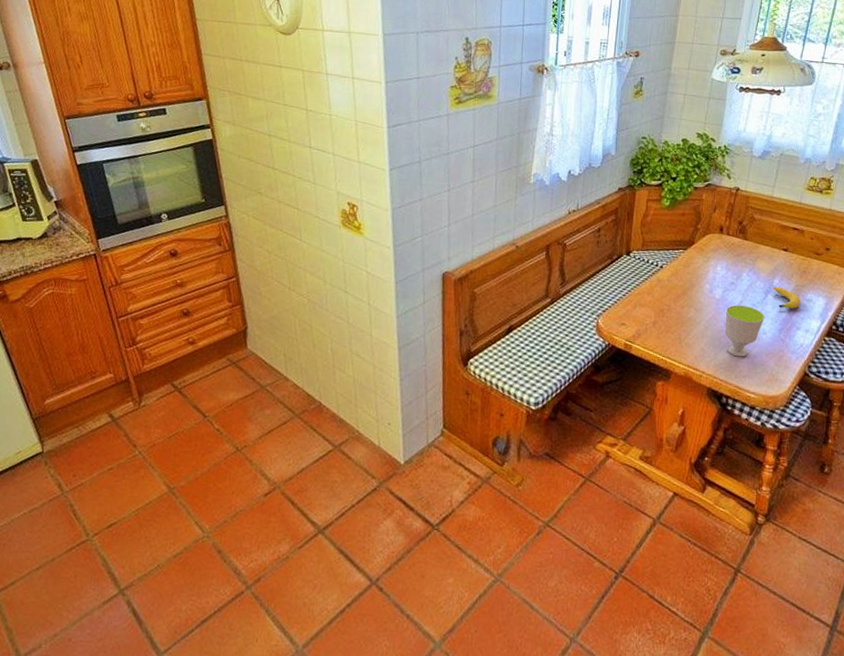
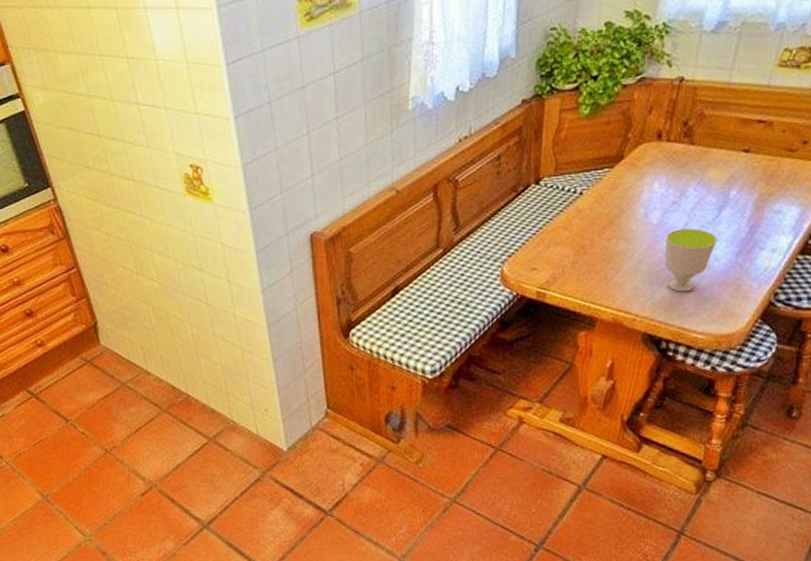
fruit: present [773,286,801,309] -> none [729,199,766,226]

